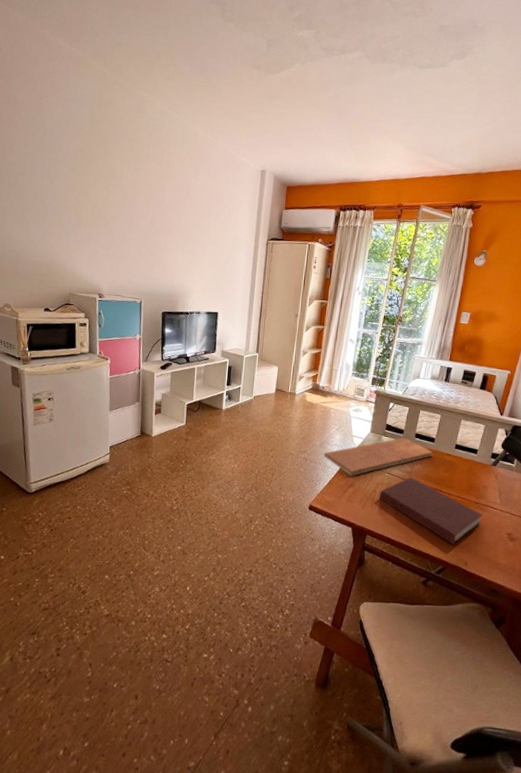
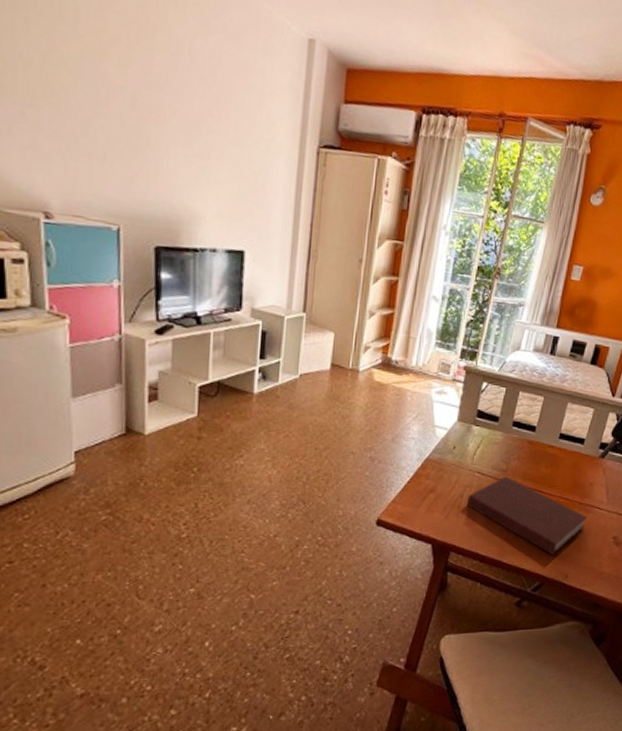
chopping board: present [323,437,434,476] -> none [396,426,534,478]

